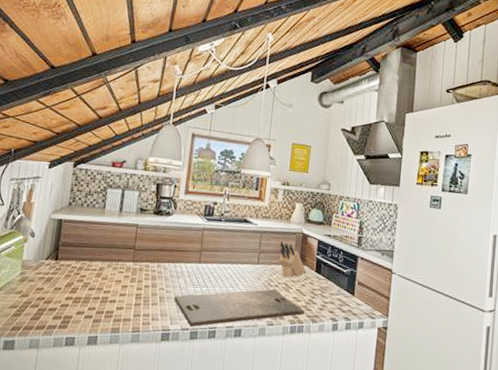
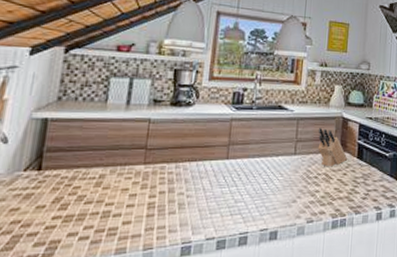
cutting board: present [174,289,305,327] -> none [196,182,347,236]

